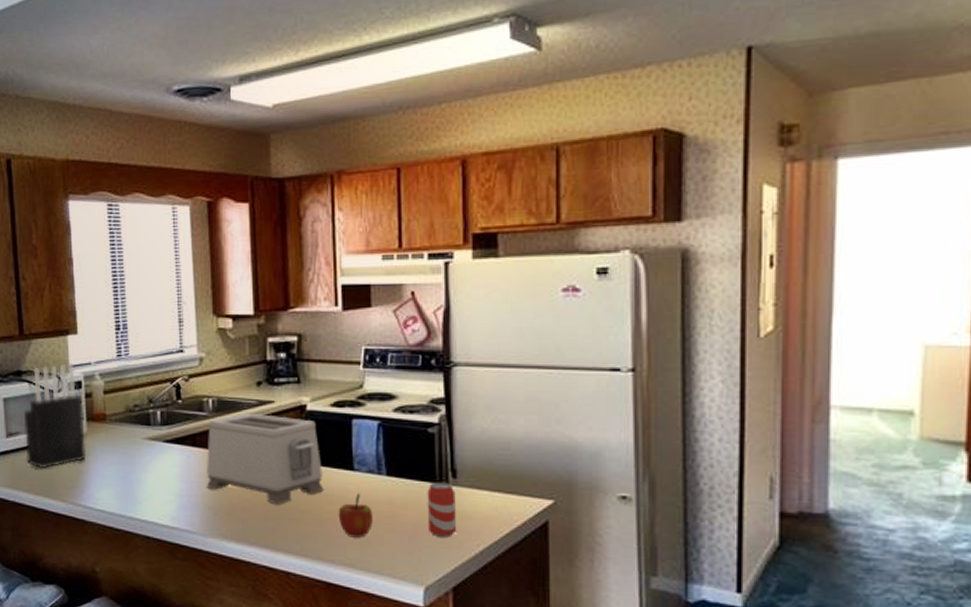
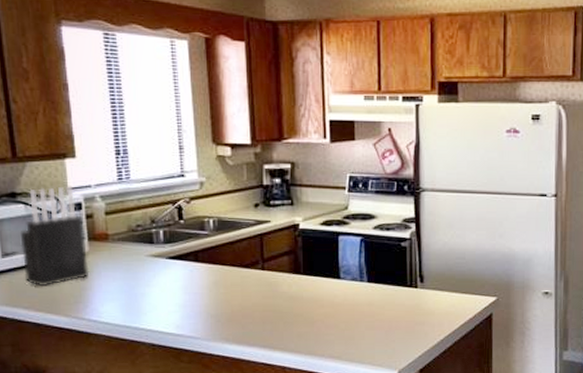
toaster: present [206,412,324,505] -> none [208,231,315,311]
apple: present [338,493,373,538] -> none [327,298,356,335]
beverage can: present [427,482,456,537] -> none [400,286,423,330]

